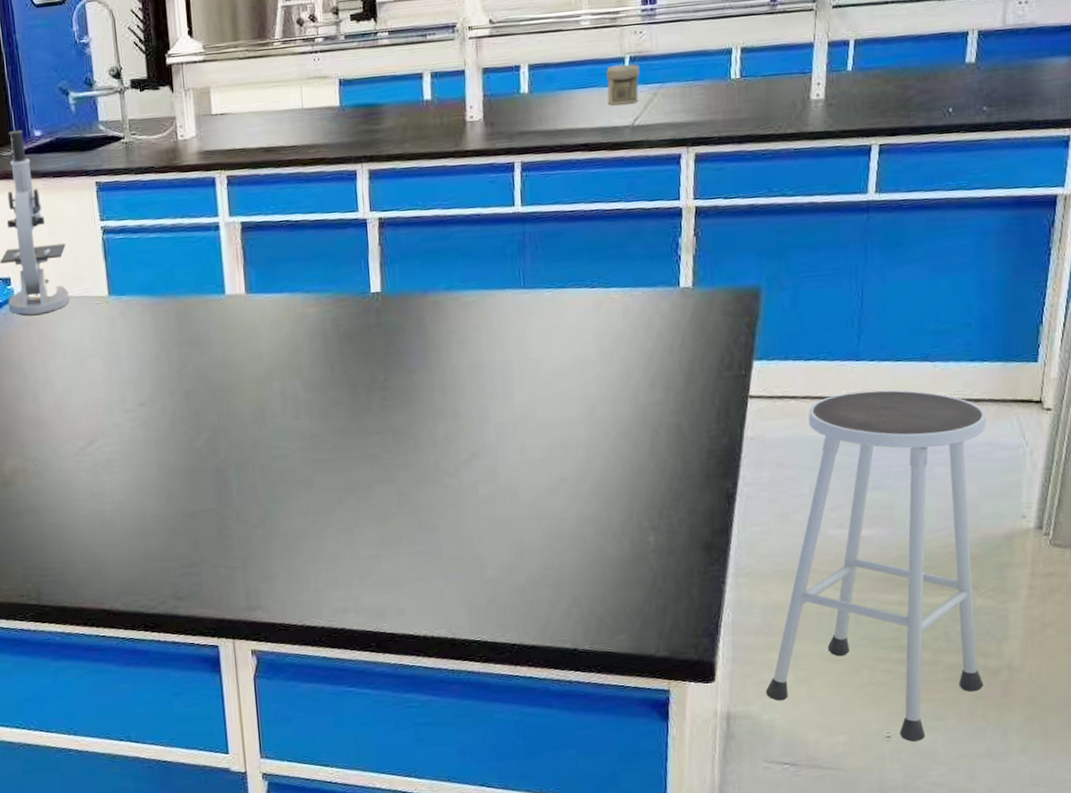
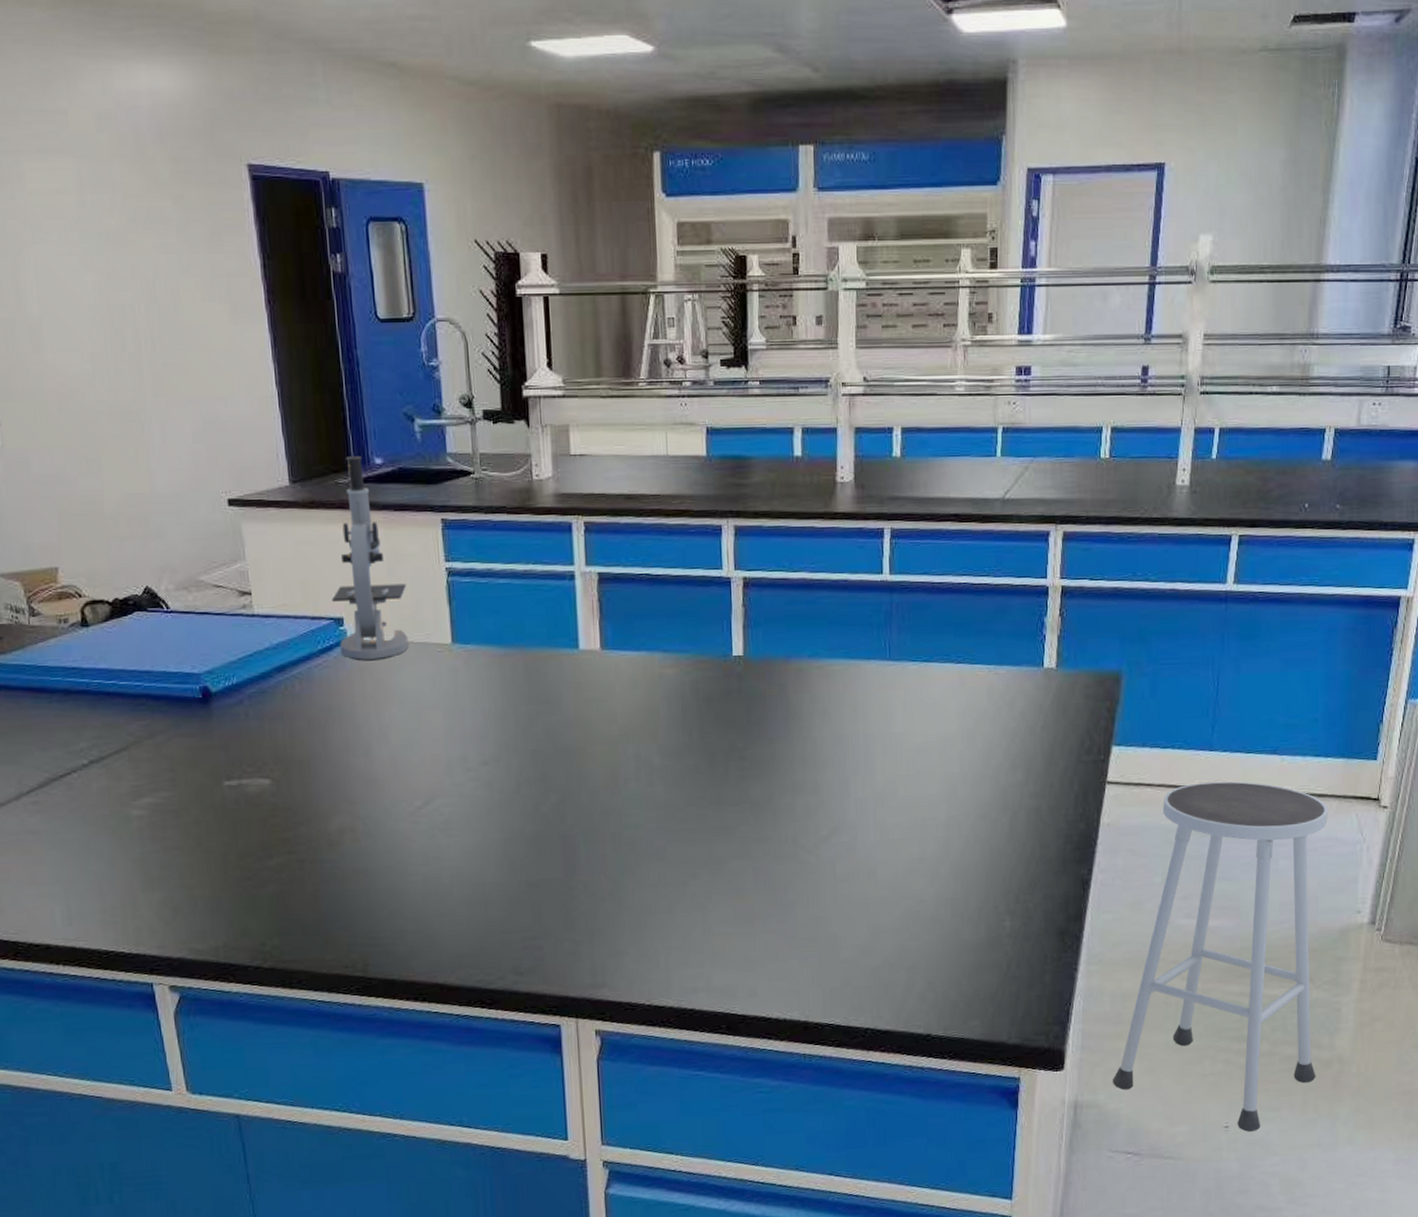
jar: present [606,64,640,106] -> none [979,435,1012,478]

